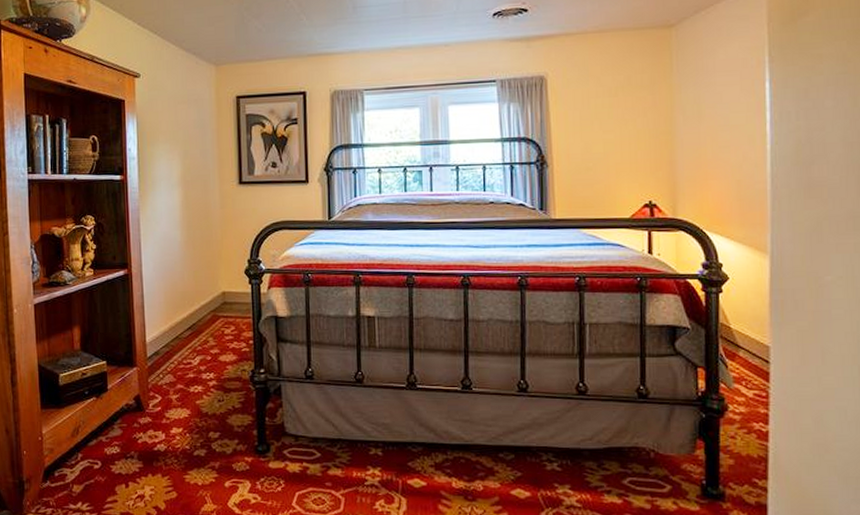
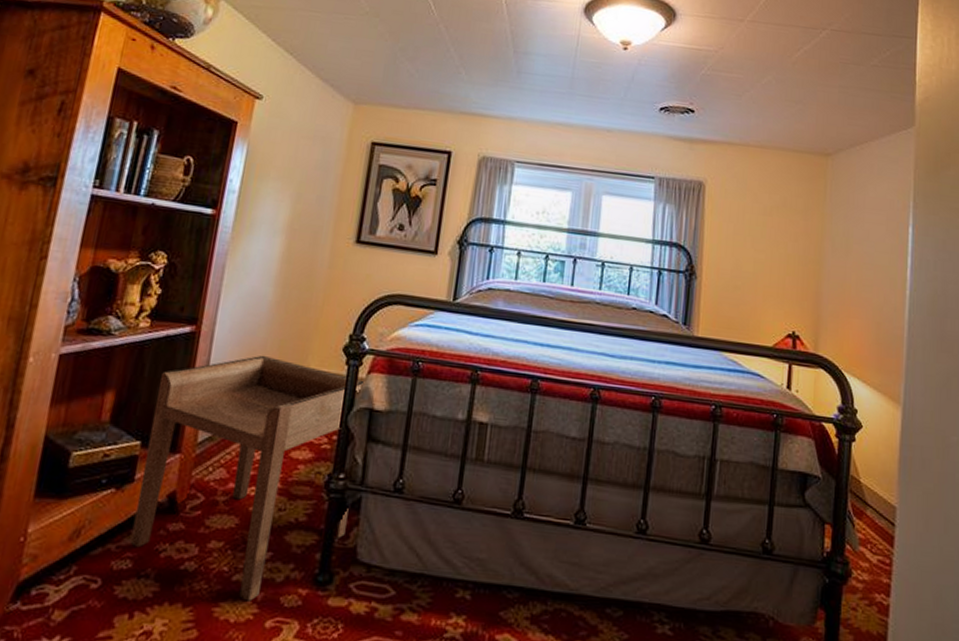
side table: none [110,285,273,469] -> present [130,355,365,602]

